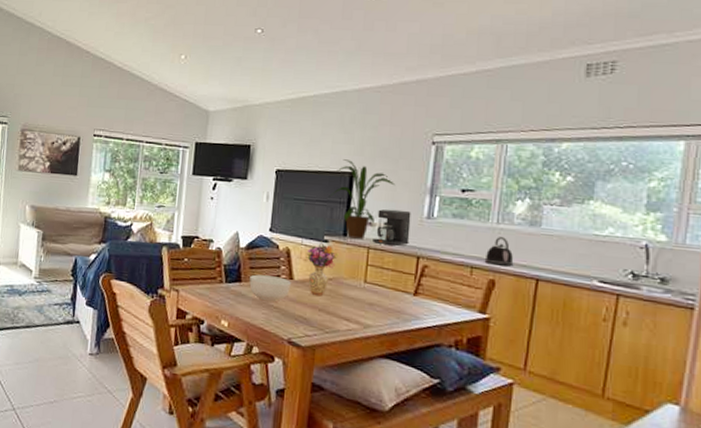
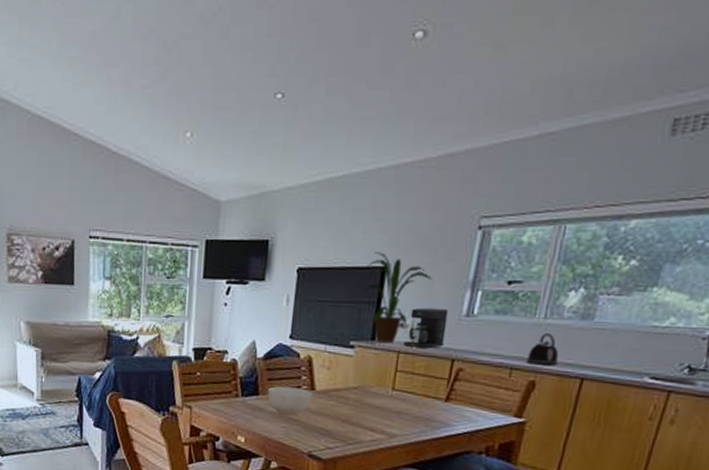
flower arrangement: present [306,241,339,297] -> none [329,346,365,407]

